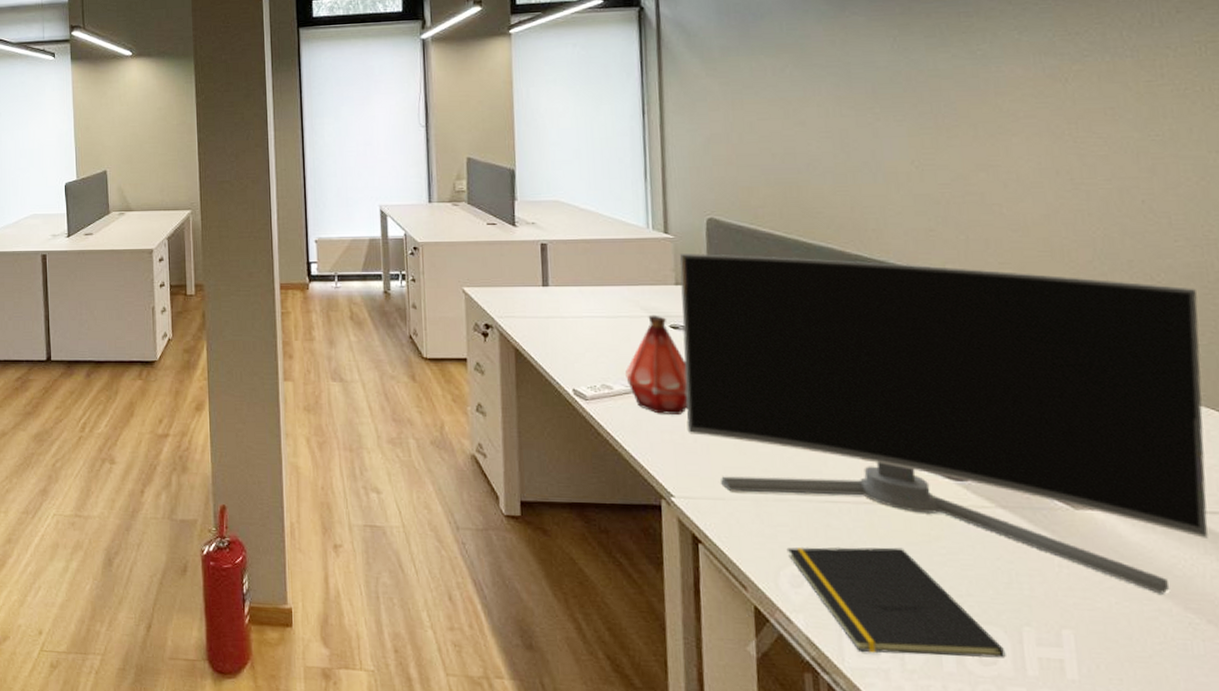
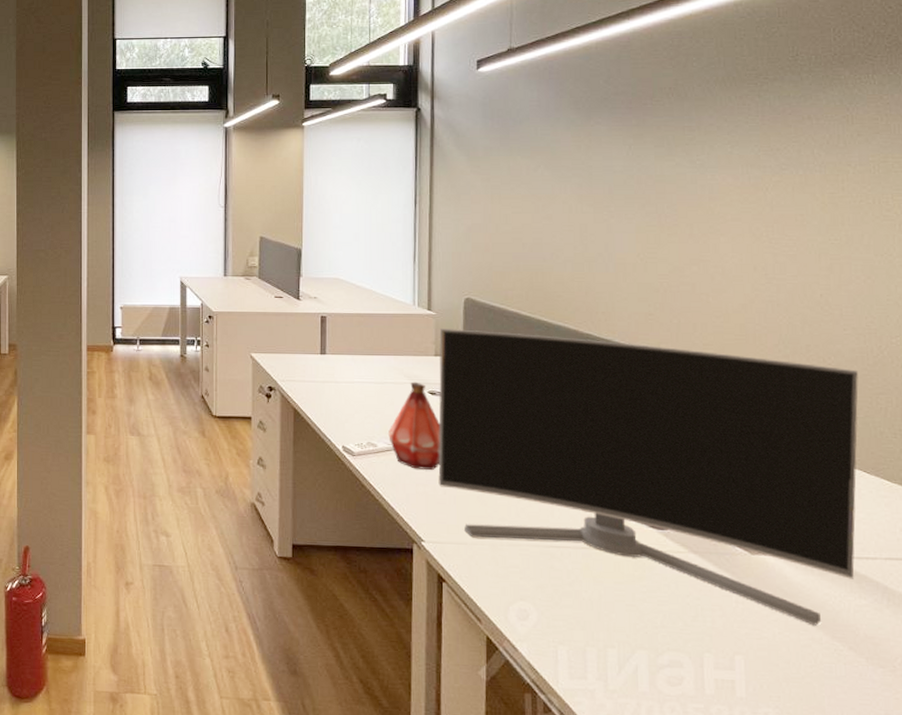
notepad: present [786,547,1006,658] -> none [516,586,689,680]

